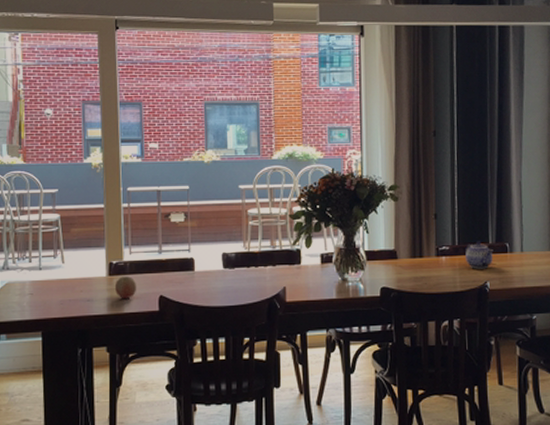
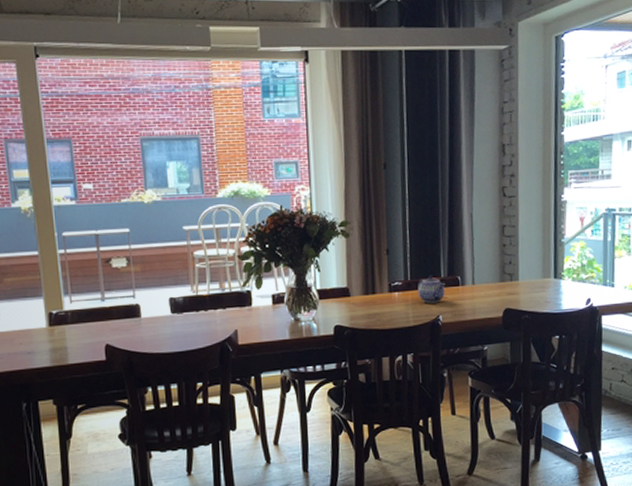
fruit: present [114,276,137,298] -> none [56,326,81,349]

